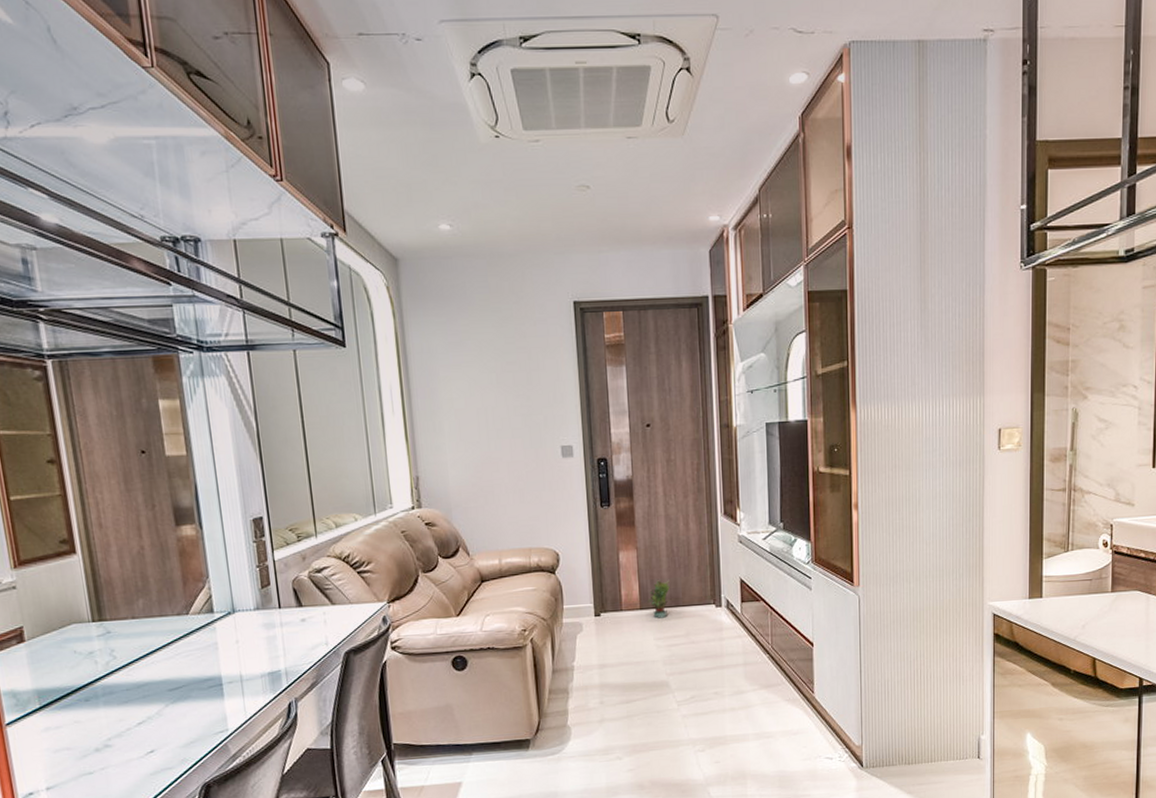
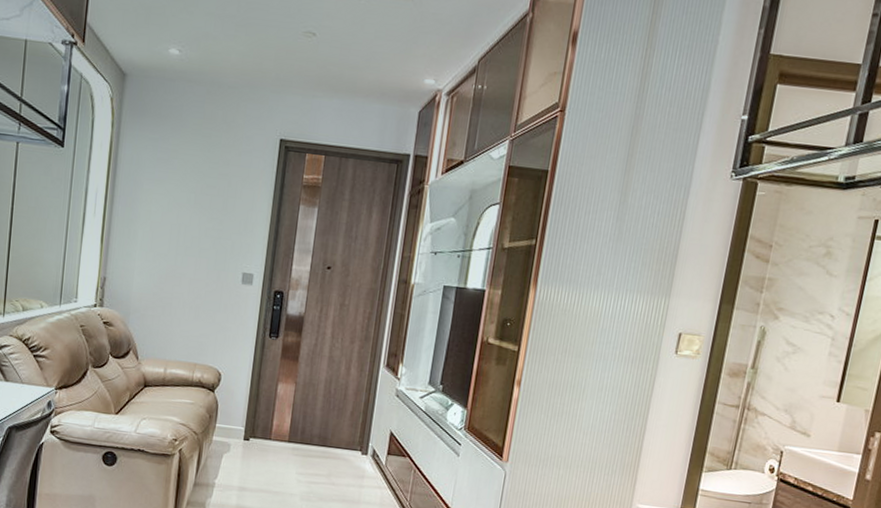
potted plant: present [647,579,671,619] -> none [296,416,323,455]

